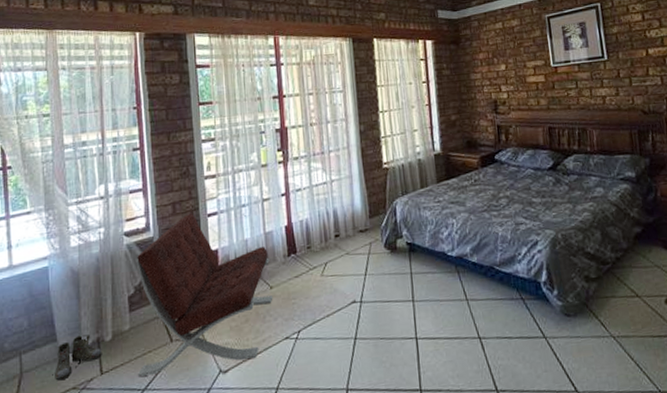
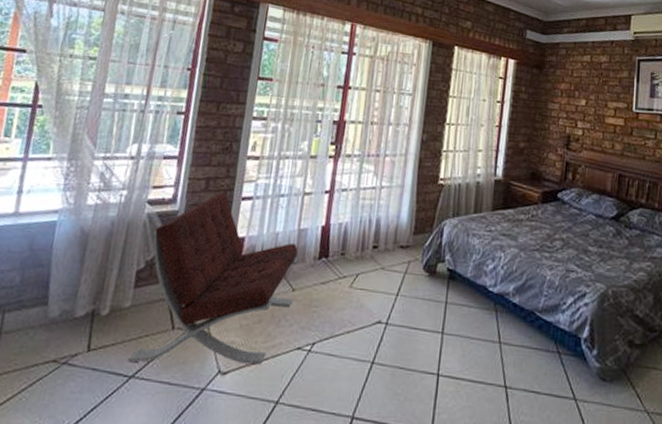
boots: present [49,334,102,381] -> none [30,303,95,350]

